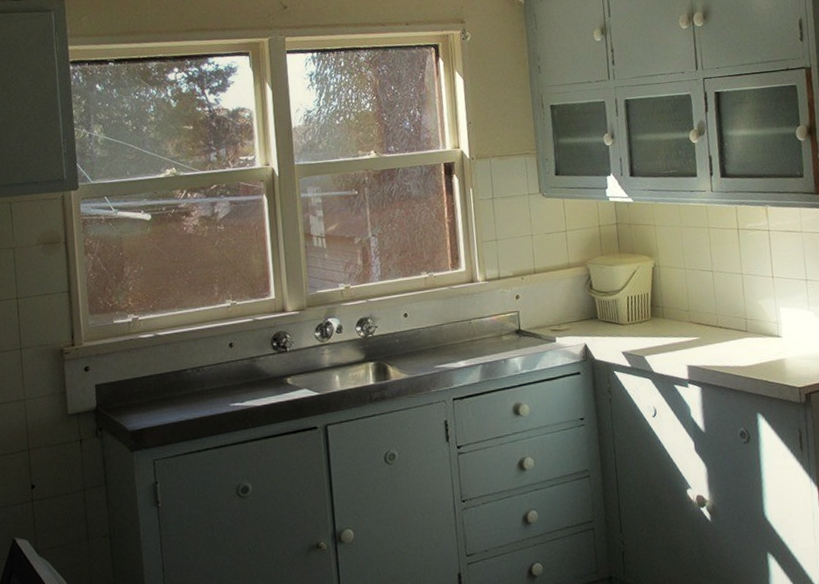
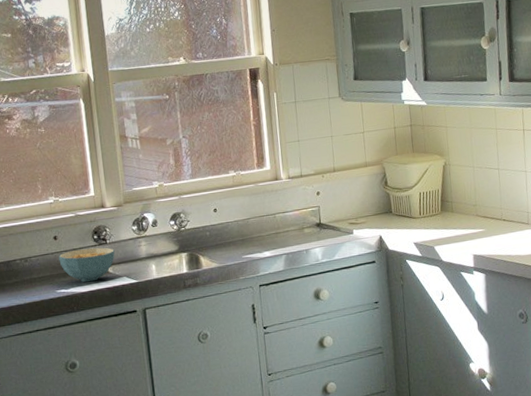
cereal bowl: none [234,356,295,395] -> present [58,247,115,282]

